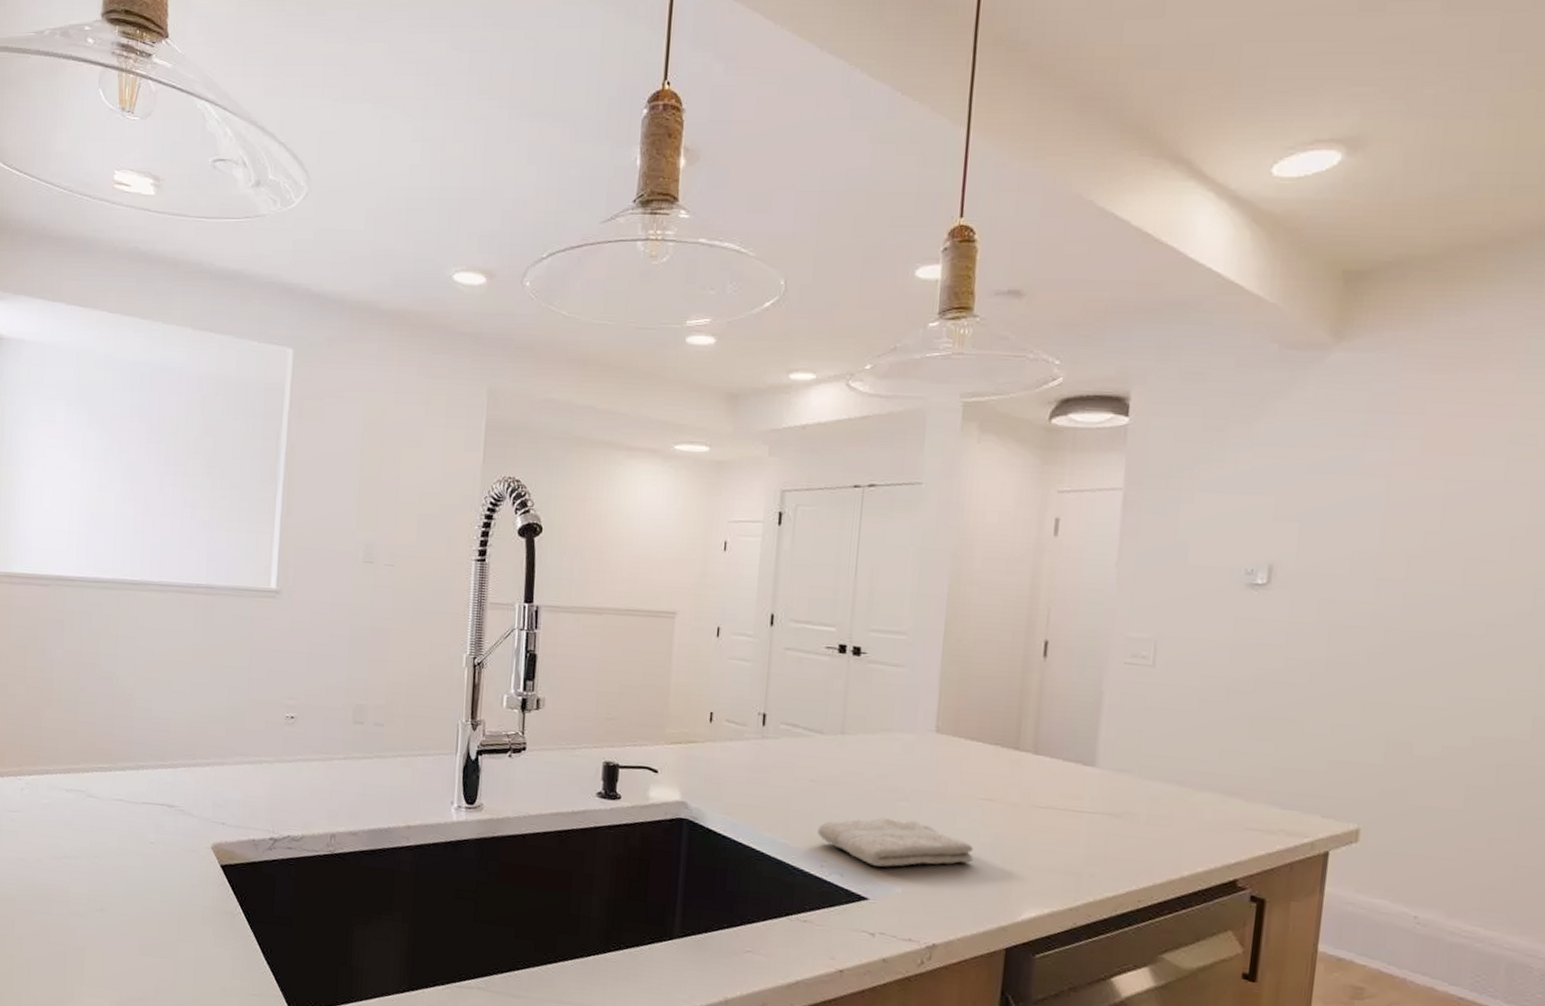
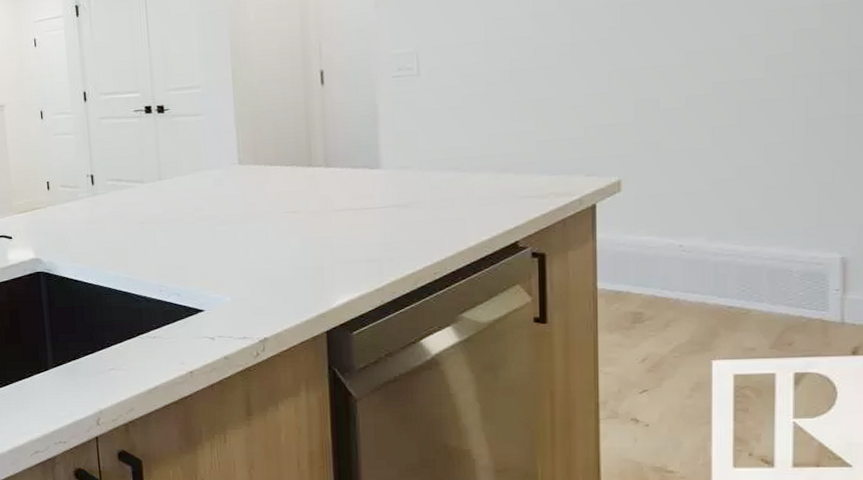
washcloth: present [817,817,974,867] -> none [152,240,287,283]

